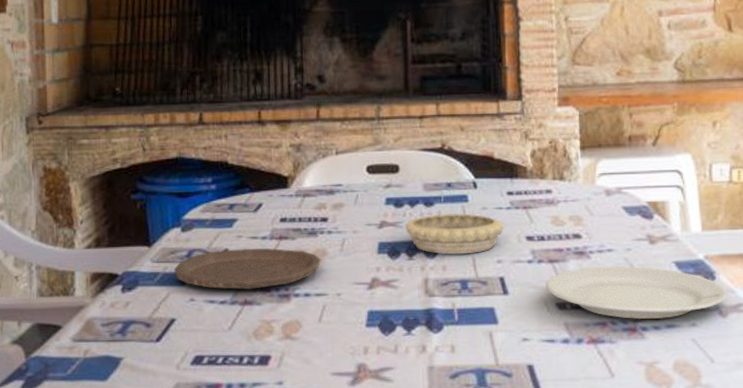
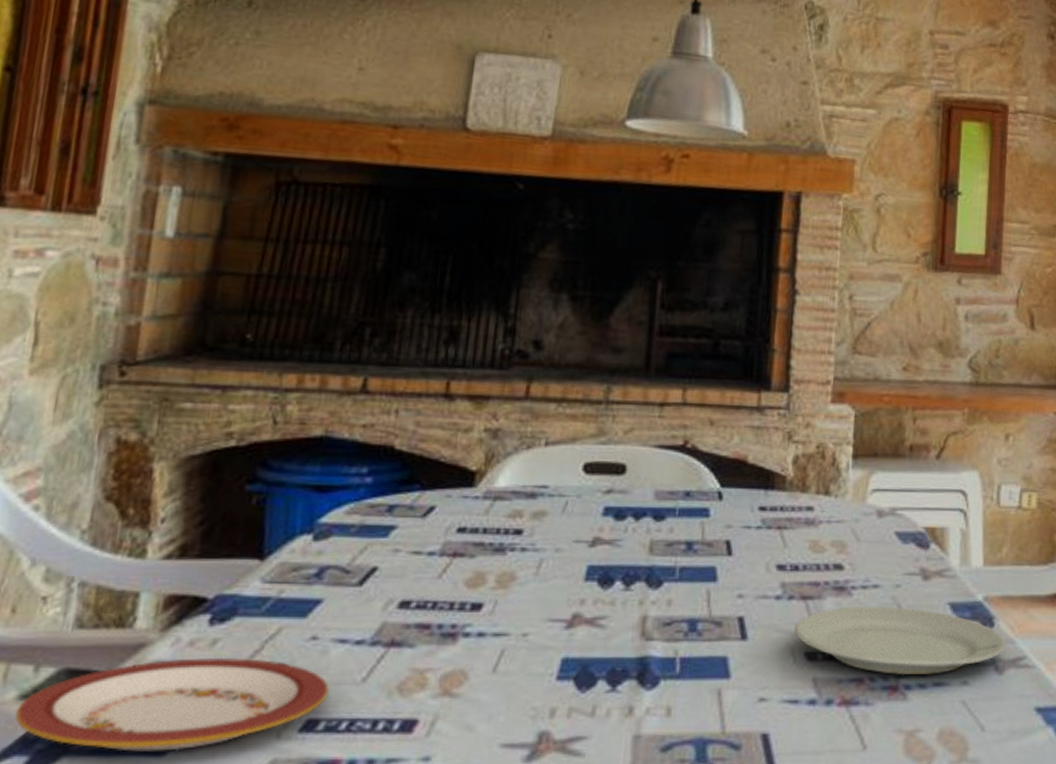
plate: none [11,314,207,378] -> present [14,657,329,752]
plate: present [173,248,321,290] -> none [293,566,507,626]
decorative bowl: present [404,213,504,255] -> none [624,530,751,586]

